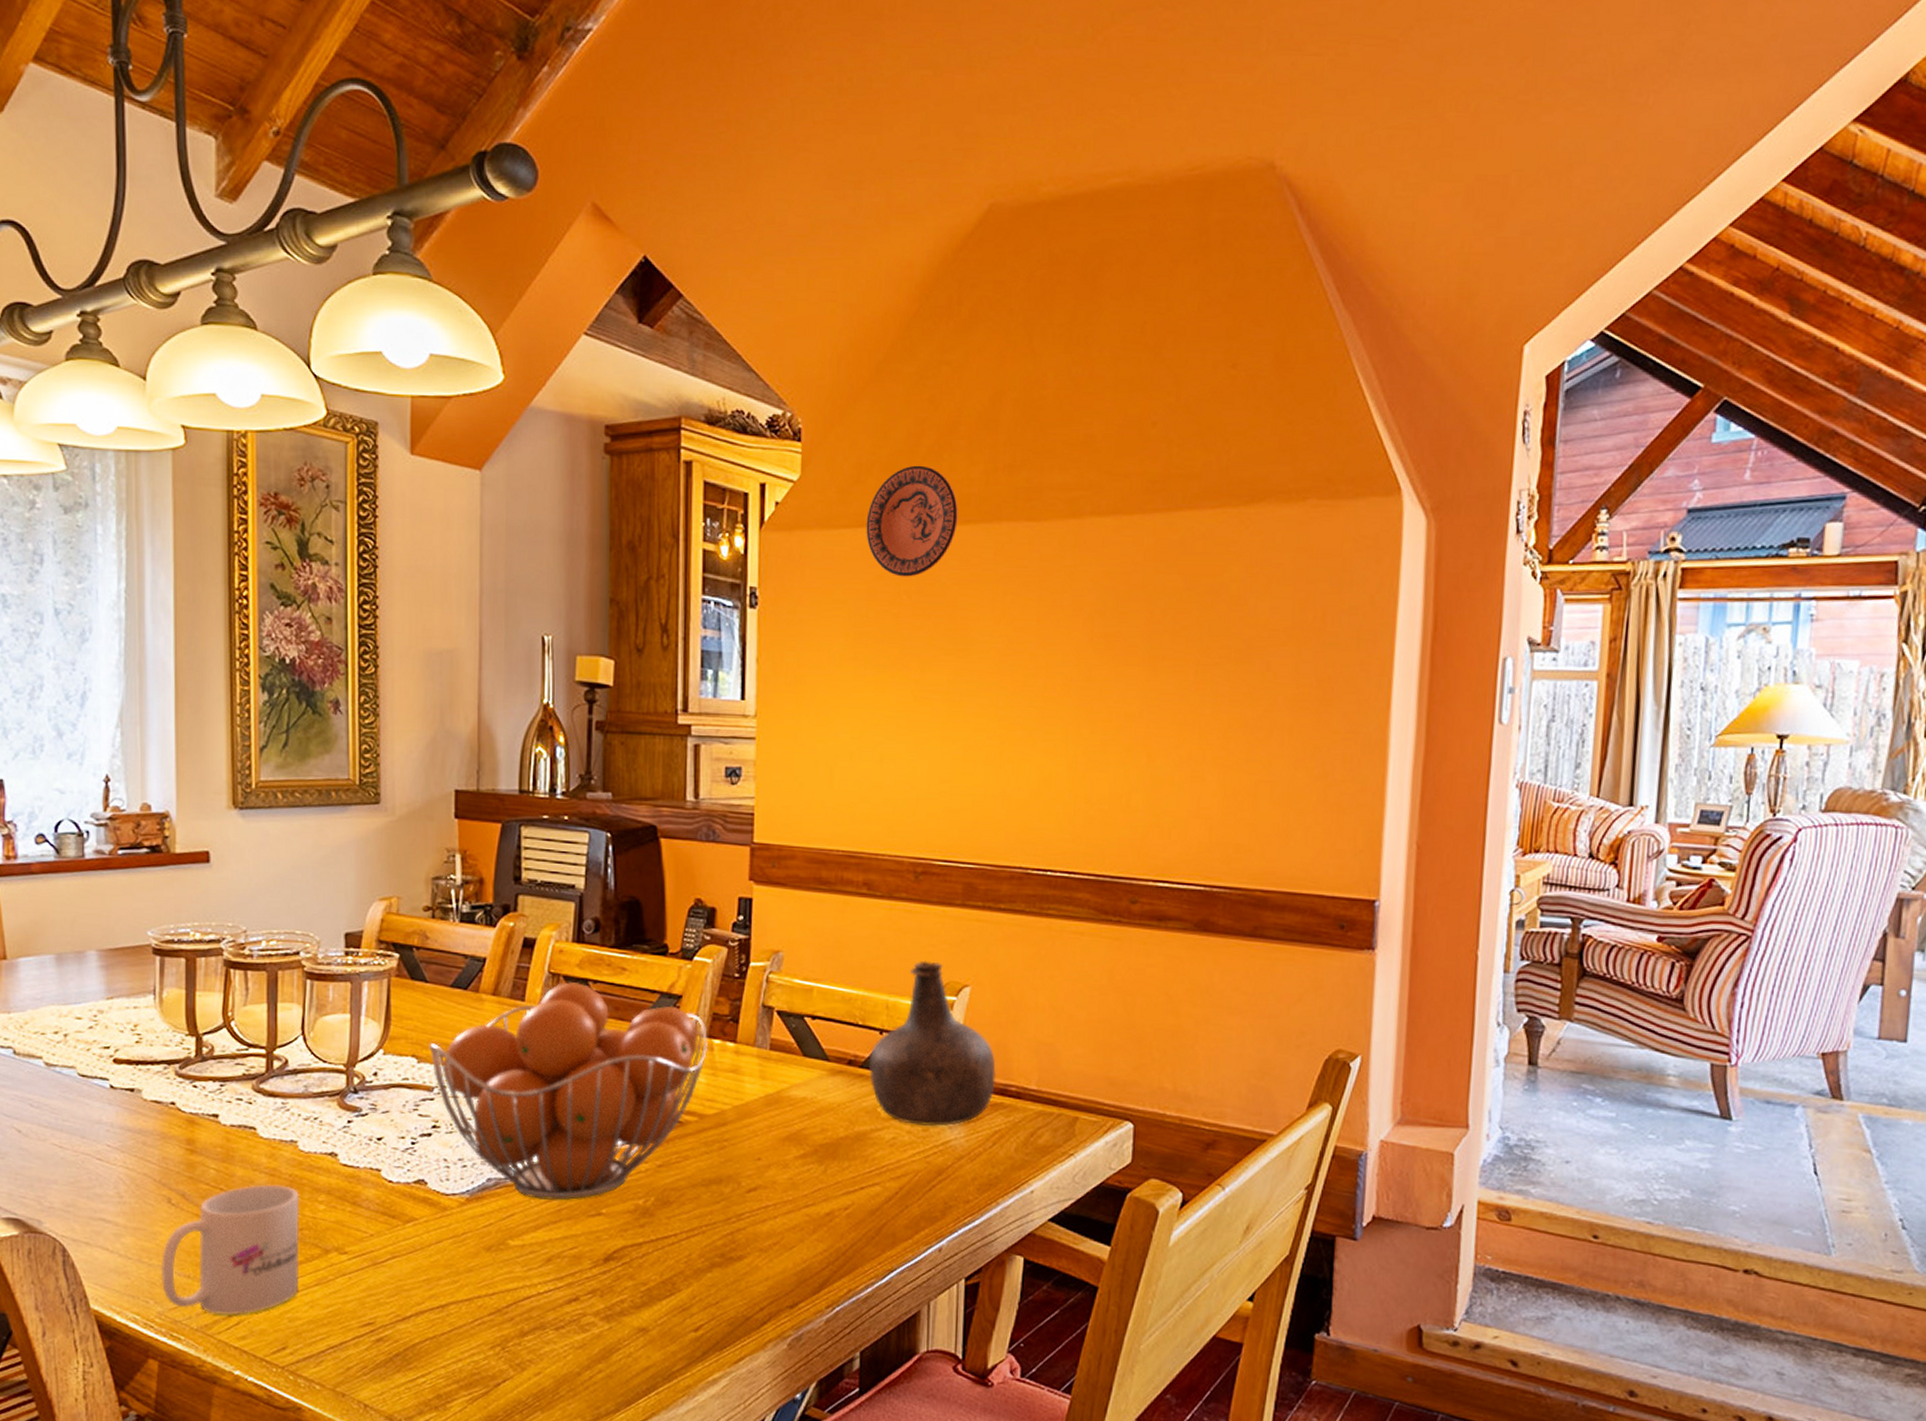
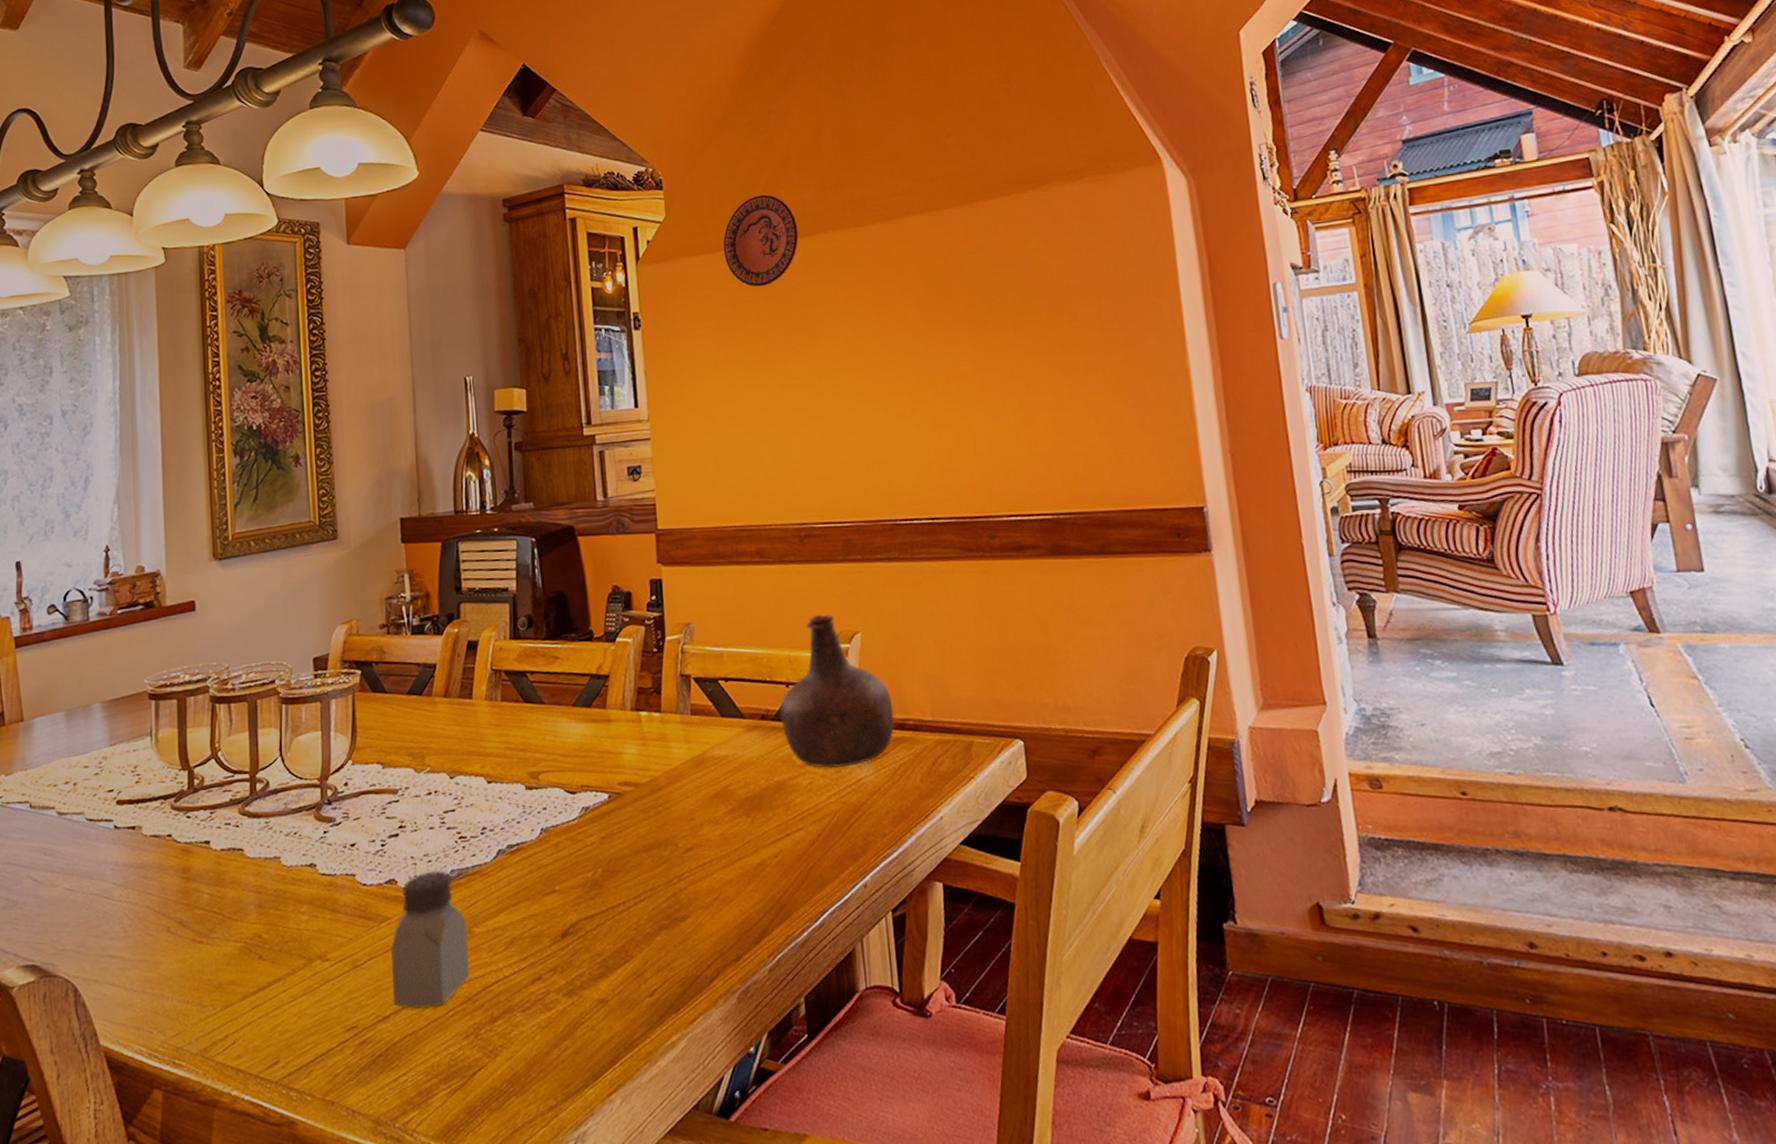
mug: present [161,1184,300,1315] -> none [162,901,287,1036]
saltshaker: none [415,1177,502,1314] -> present [390,871,471,1009]
fruit basket: present [428,982,709,1201] -> none [391,675,637,884]

